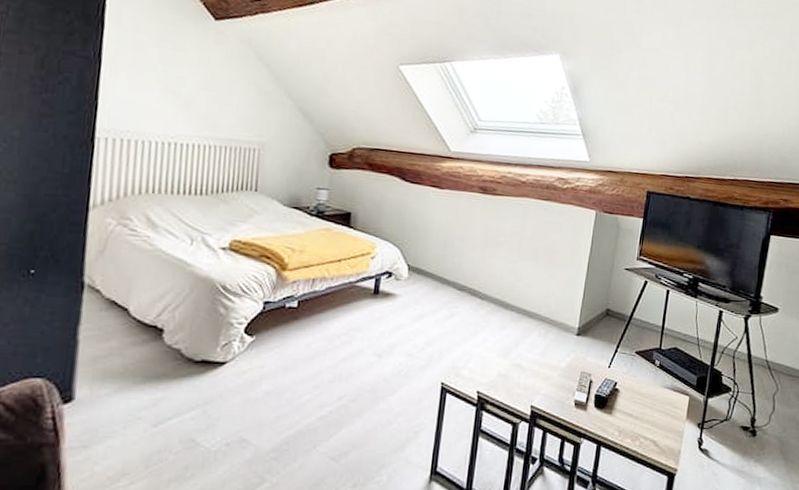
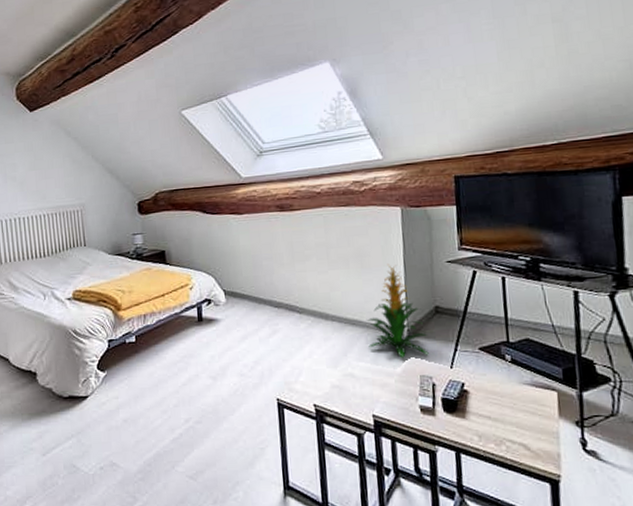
indoor plant: none [540,263,594,354] -> present [367,264,429,358]

